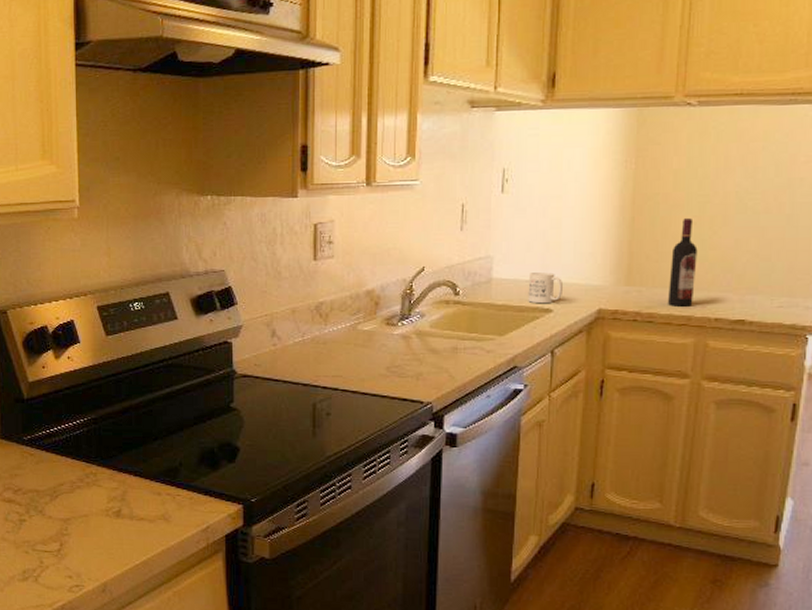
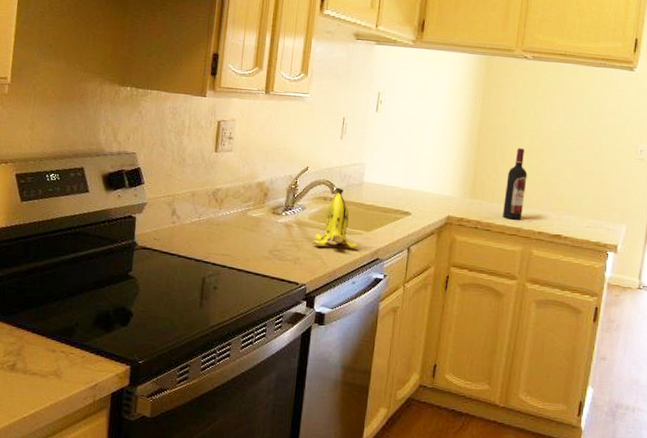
banana: none [436,287,491,358] -> present [312,187,358,249]
mug: present [528,273,562,304] -> none [392,180,420,208]

